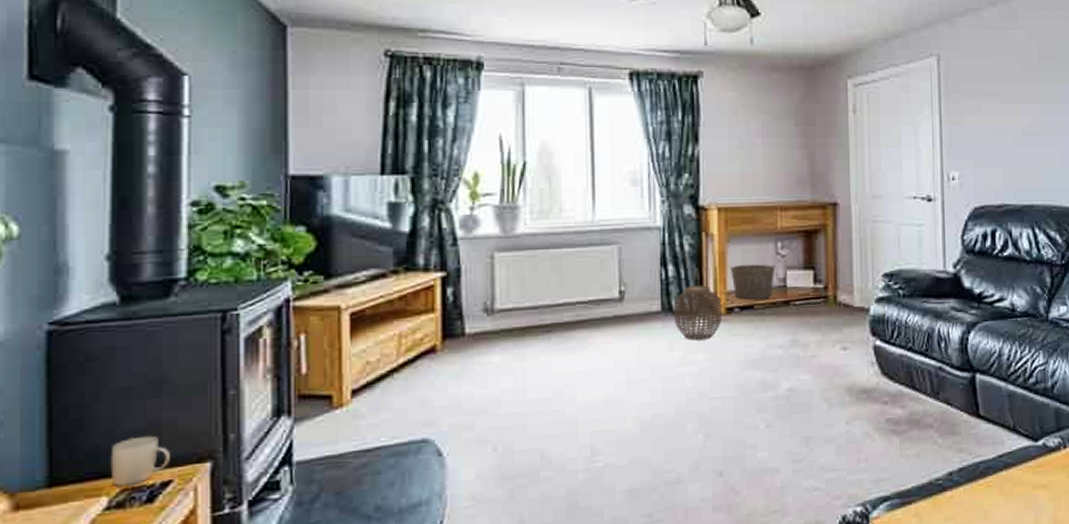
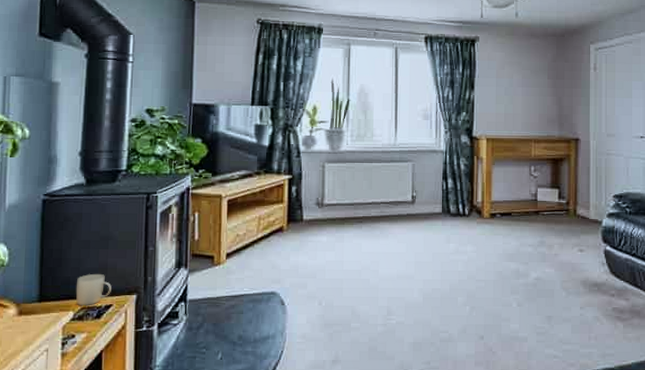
woven basket: present [673,285,723,341] -> none [450,195,488,236]
basket: present [730,264,776,300] -> none [495,182,529,209]

